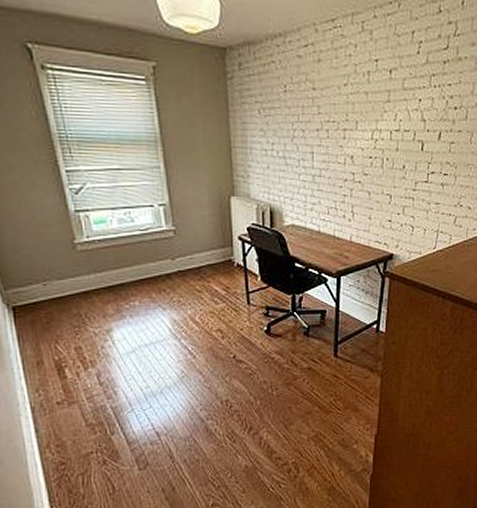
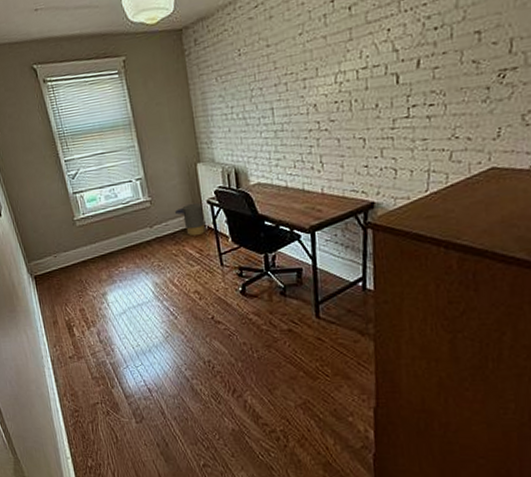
trash can: none [202,237,235,273] -> present [175,202,206,236]

